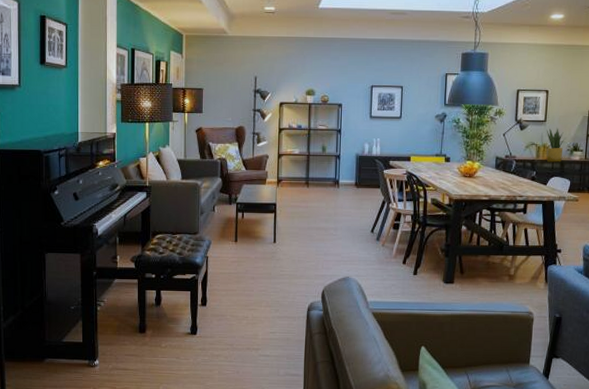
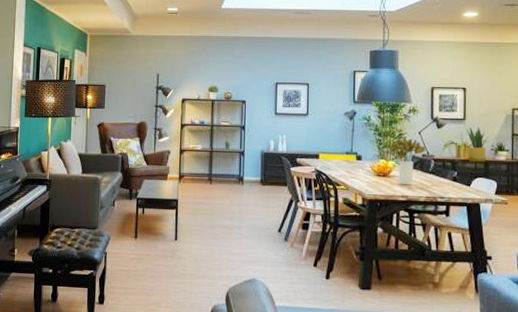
flower bouquet: none [475,139,510,185] -> present [389,137,427,185]

